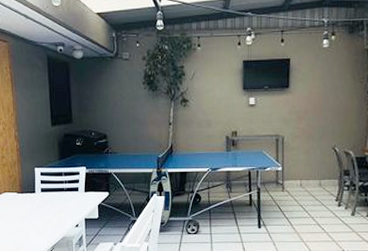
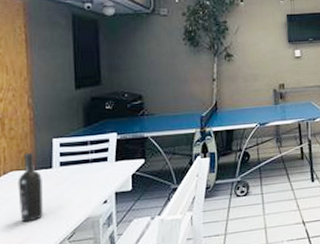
wine bottle: none [10,178,30,235] -> present [18,152,43,223]

